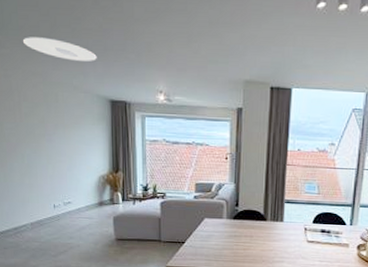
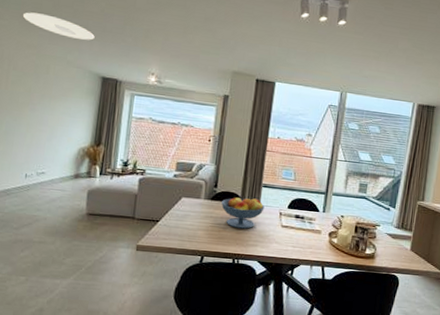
fruit bowl: none [244,214,289,246] -> present [221,196,265,229]

